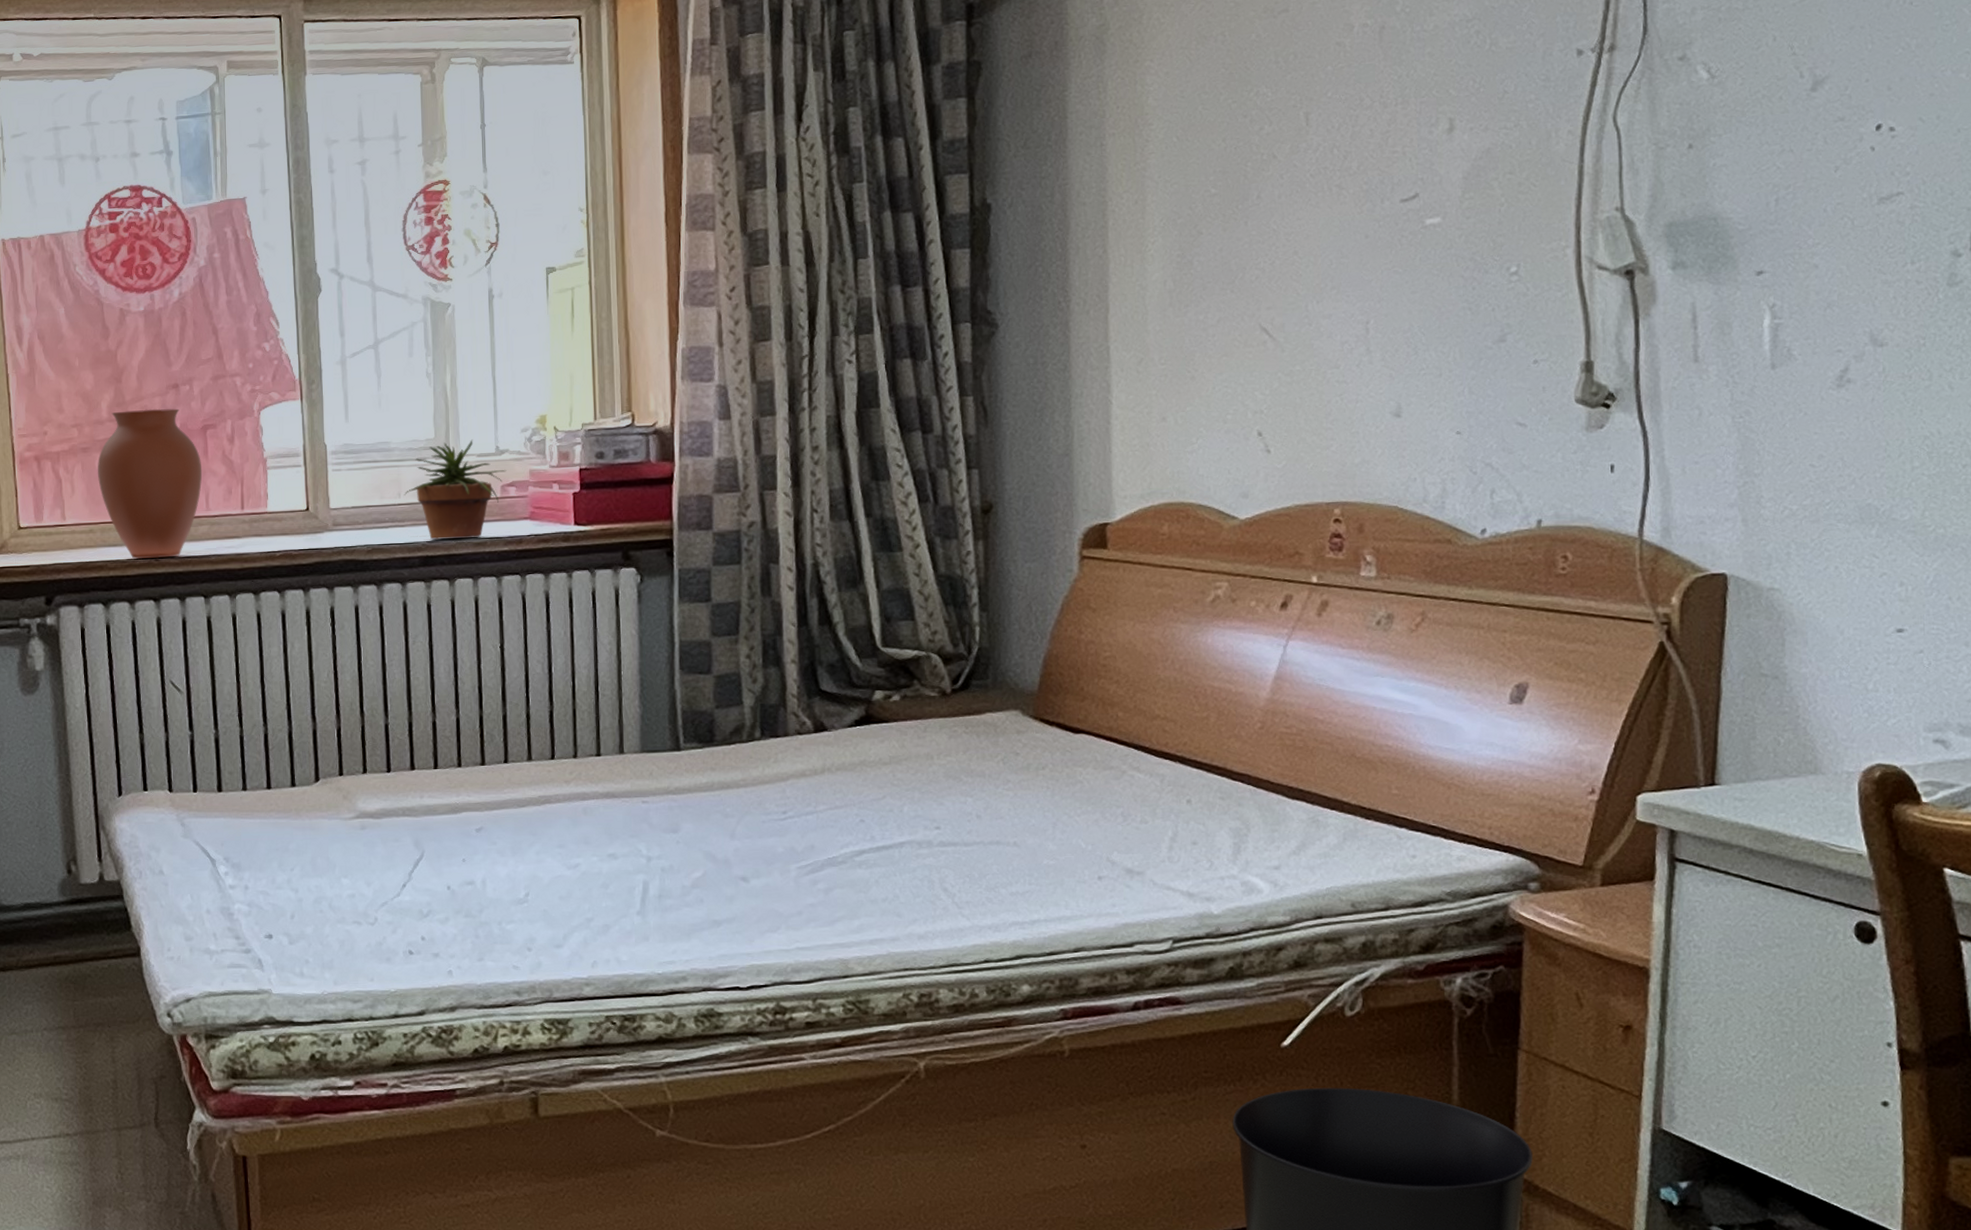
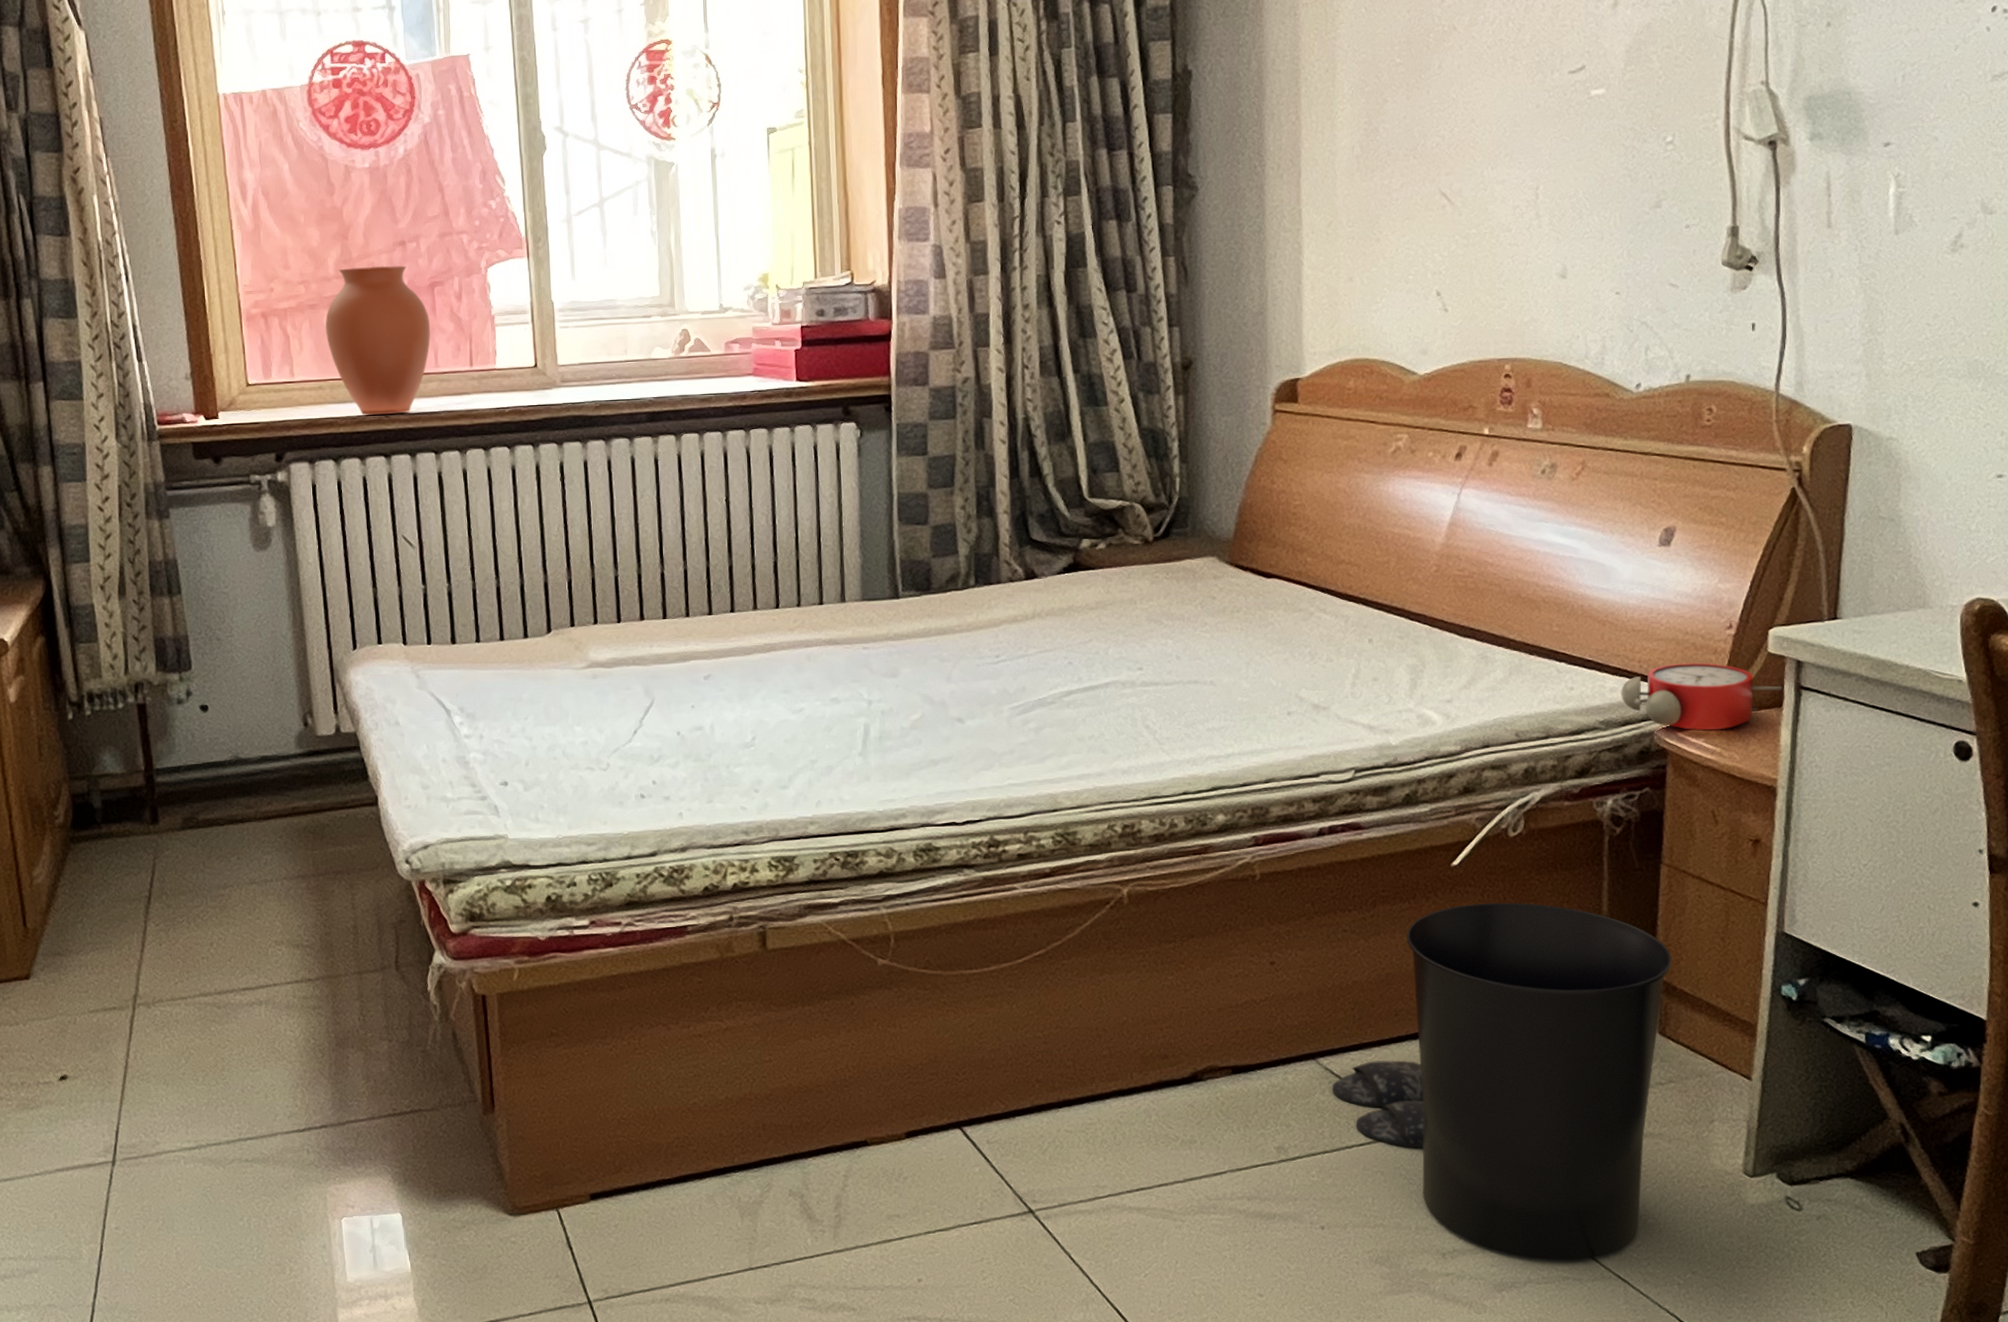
potted plant: present [404,439,507,540] -> none [630,297,730,396]
alarm clock: none [1469,830,1655,905] -> present [1621,662,1783,731]

